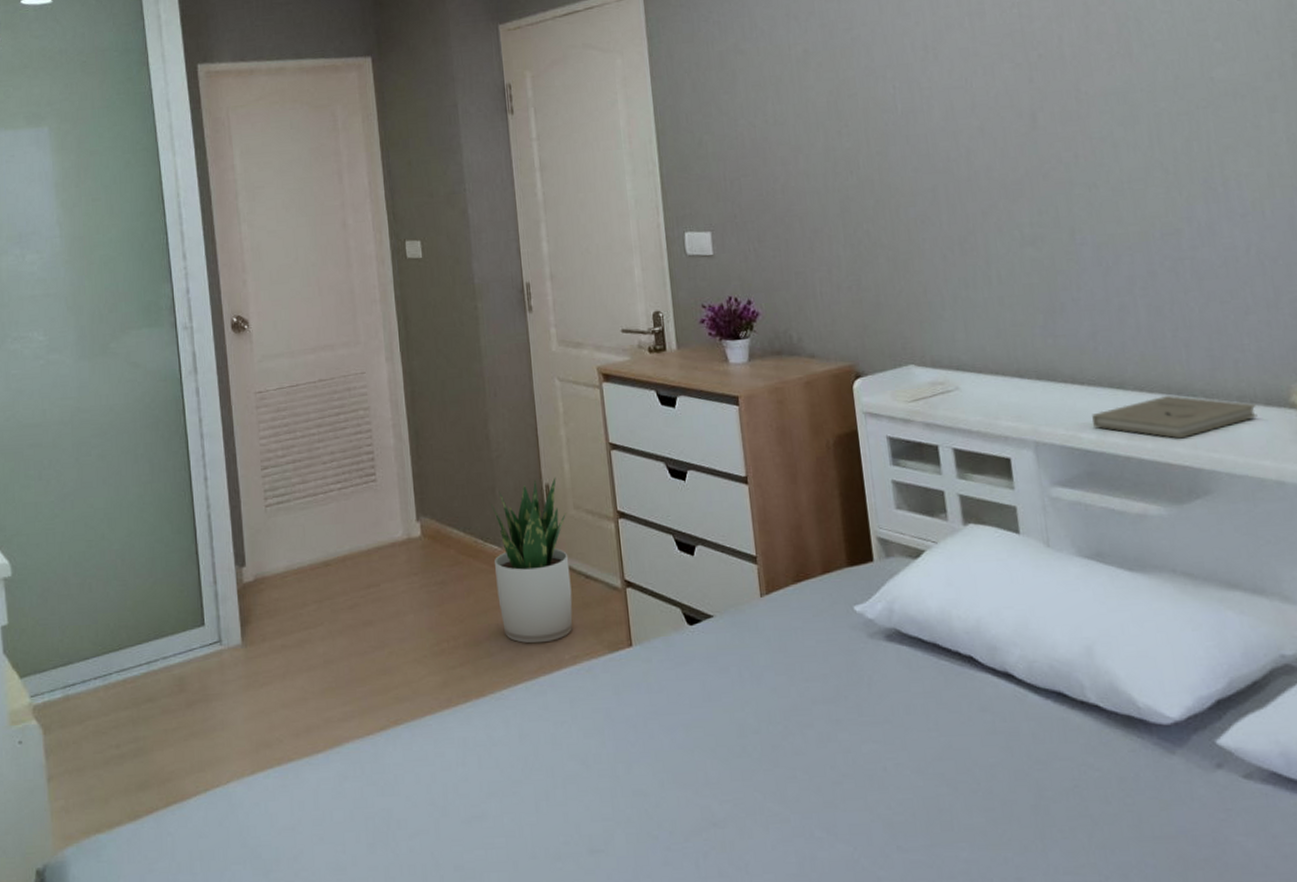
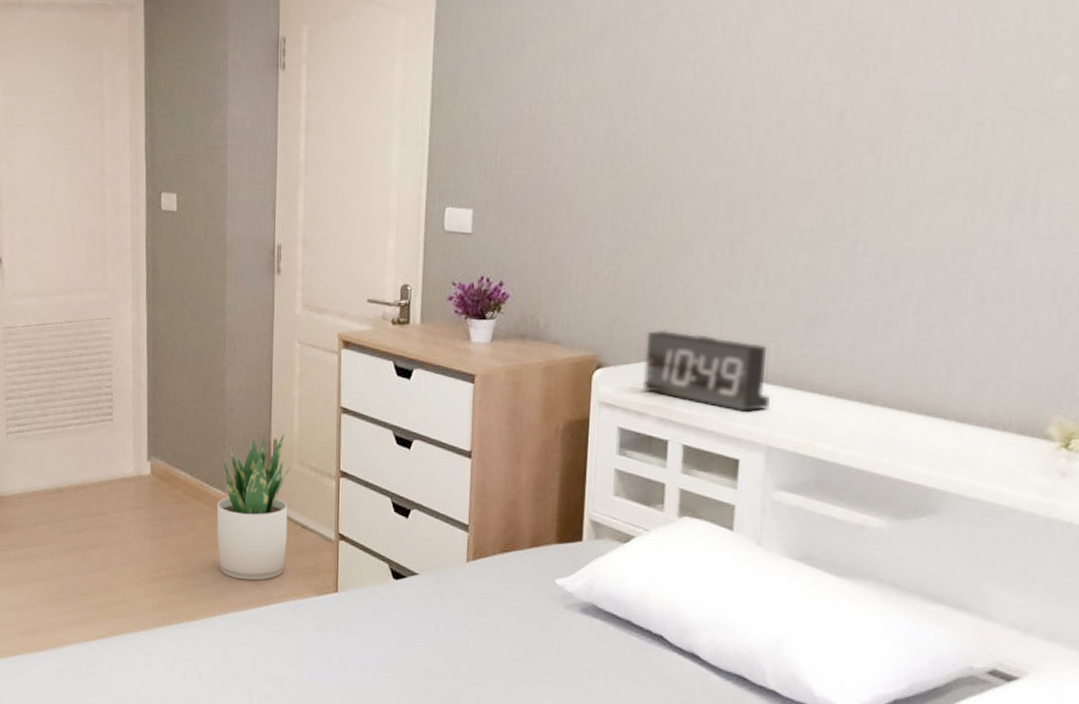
alarm clock: none [896,333,1028,410] -> present [642,329,770,413]
book: present [1092,395,1258,439] -> none [831,414,1008,458]

